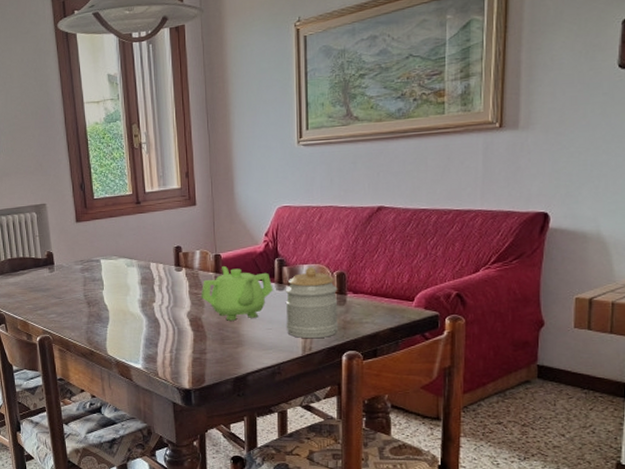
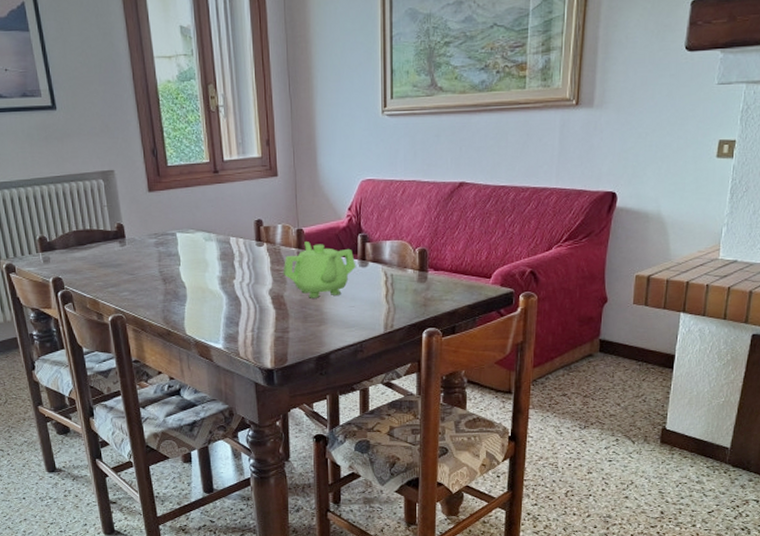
jar: present [285,267,339,339] -> none [368,243,420,316]

